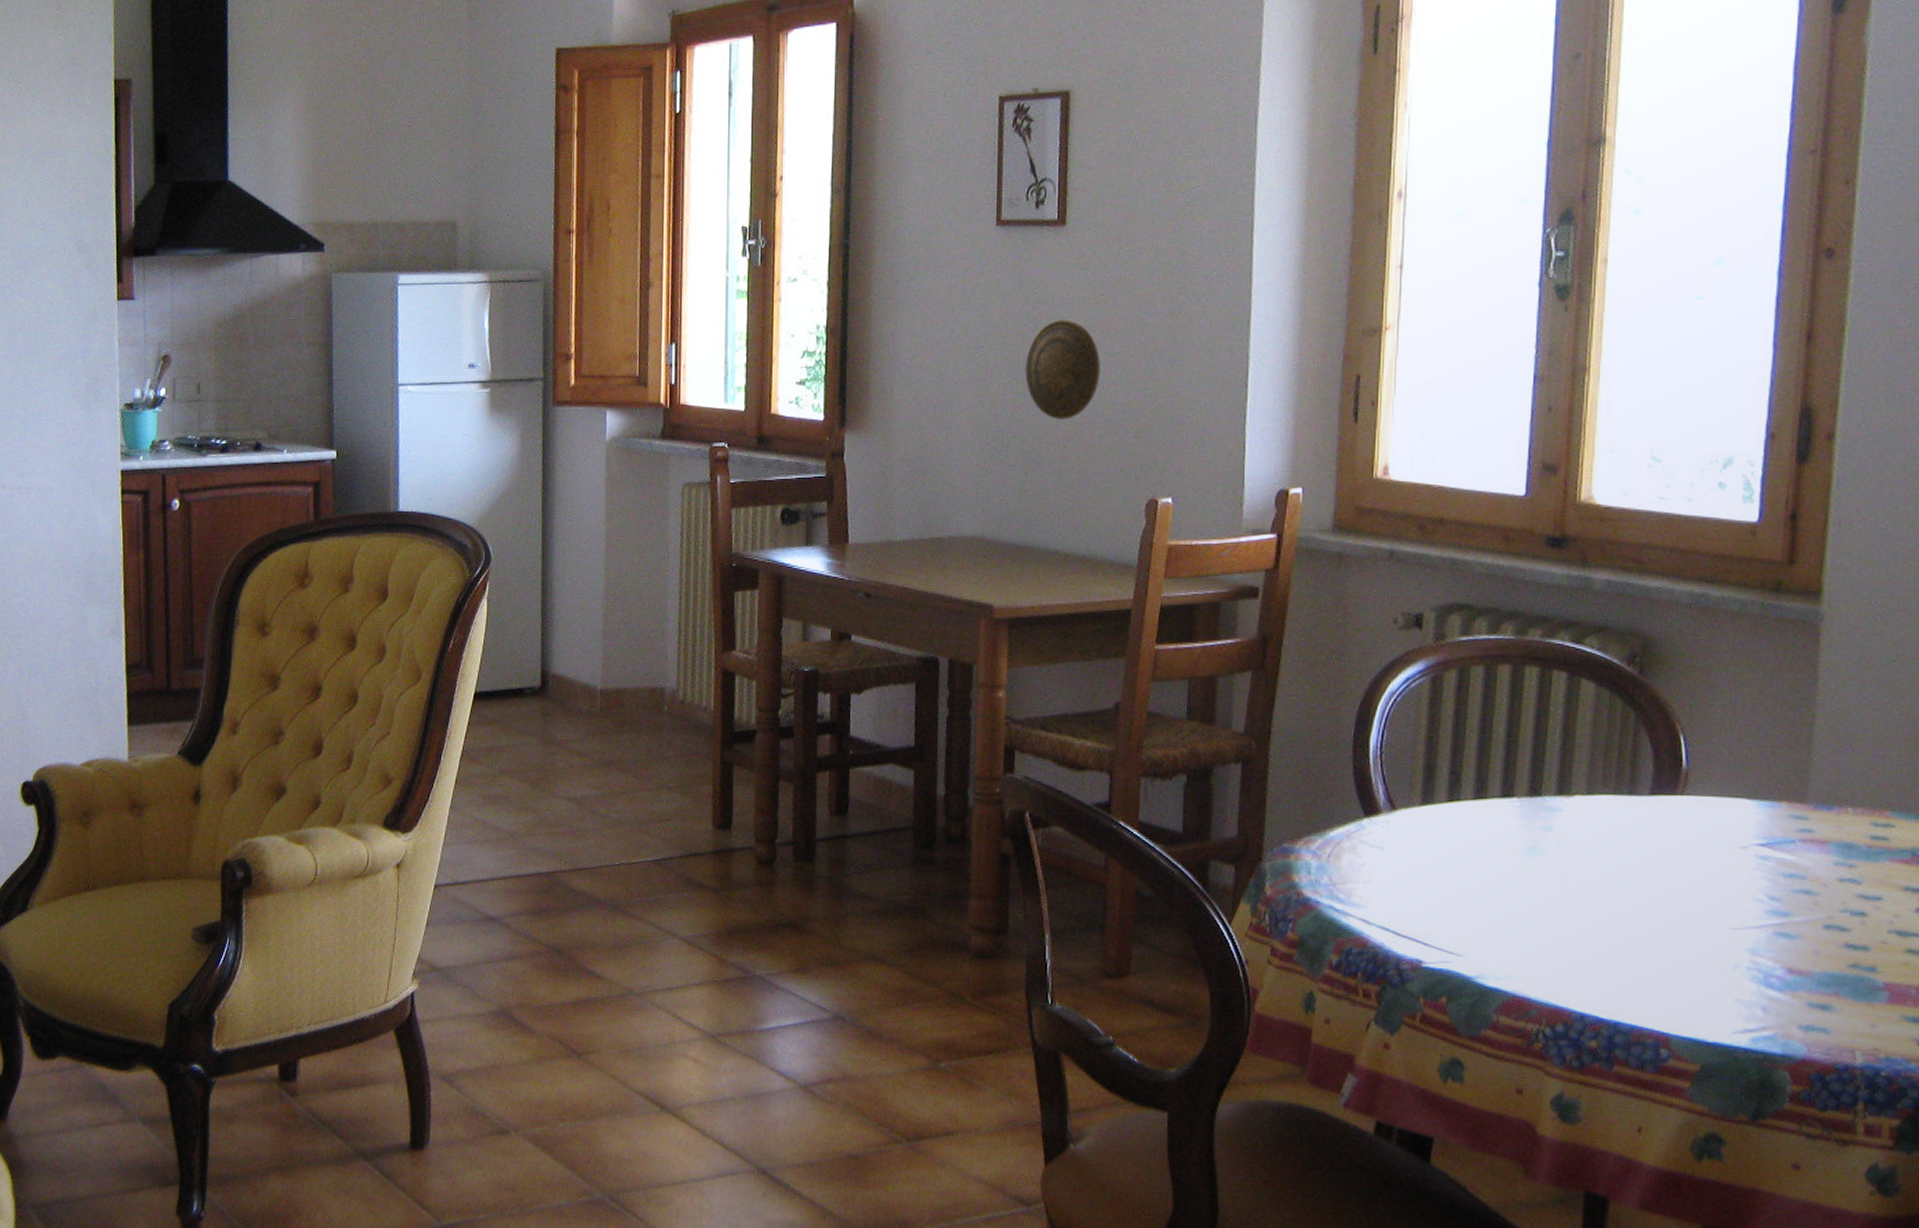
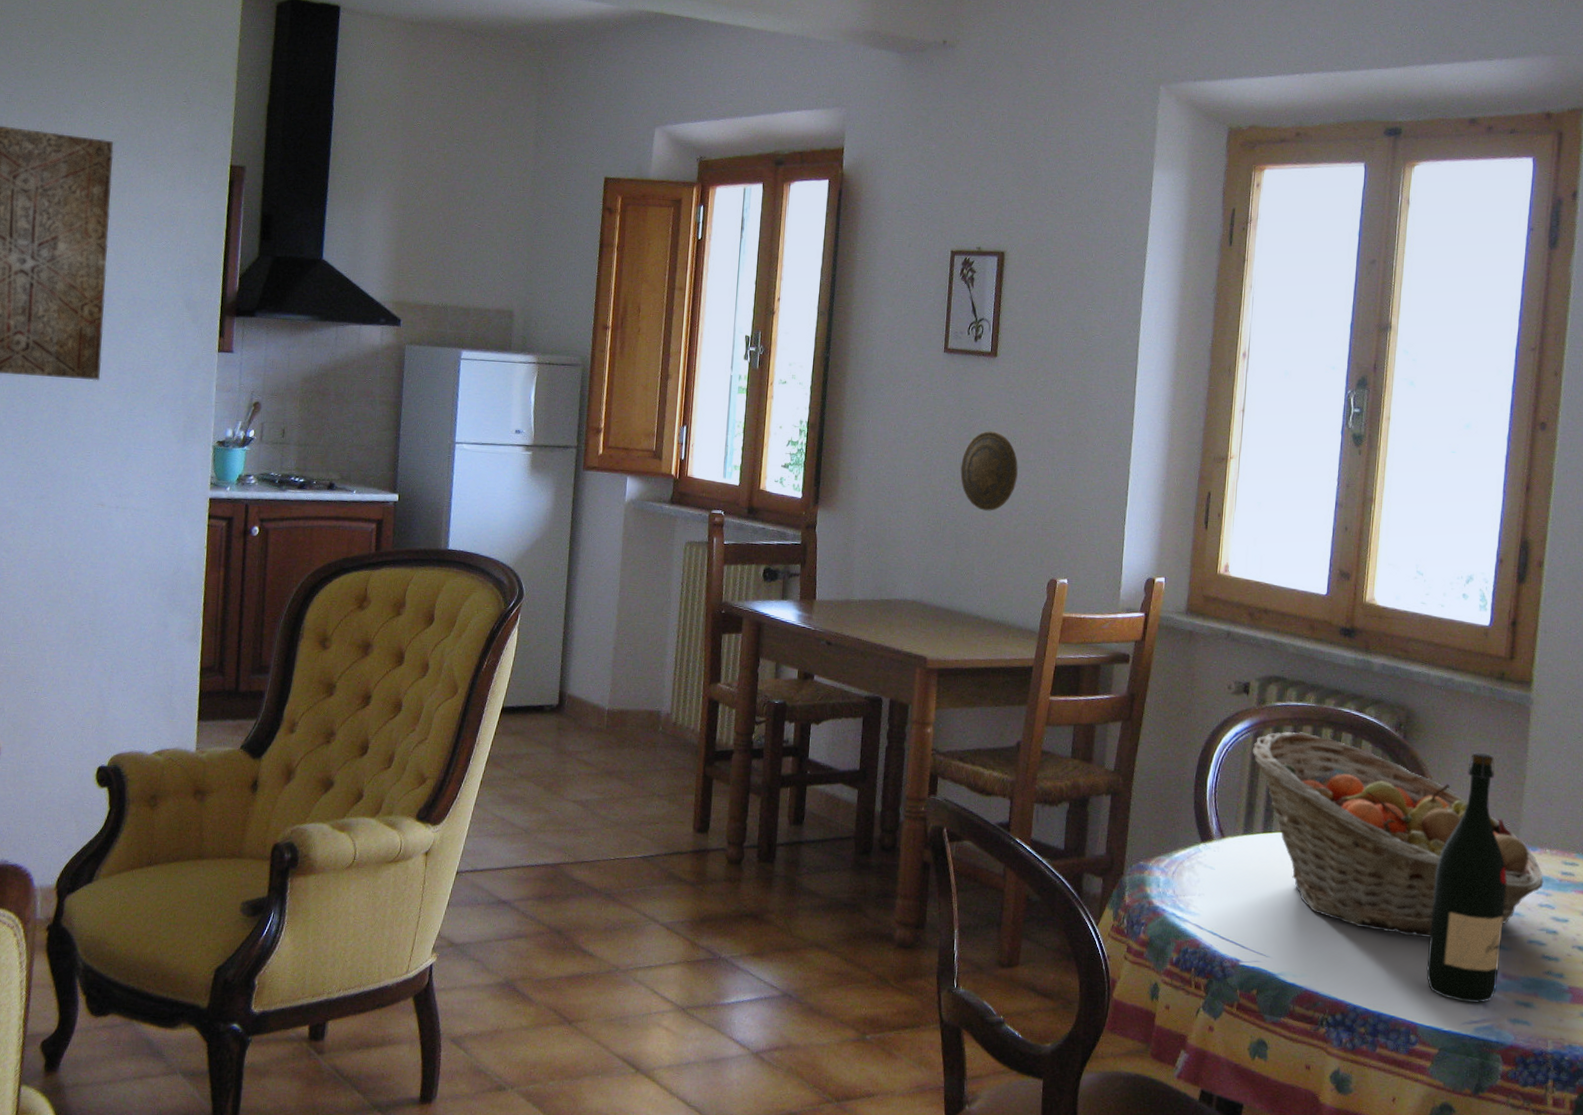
fruit basket: none [1429,672,1845,926] -> present [1252,732,1544,938]
wine bottle: none [1680,686,1791,1008] -> present [1426,752,1507,1004]

